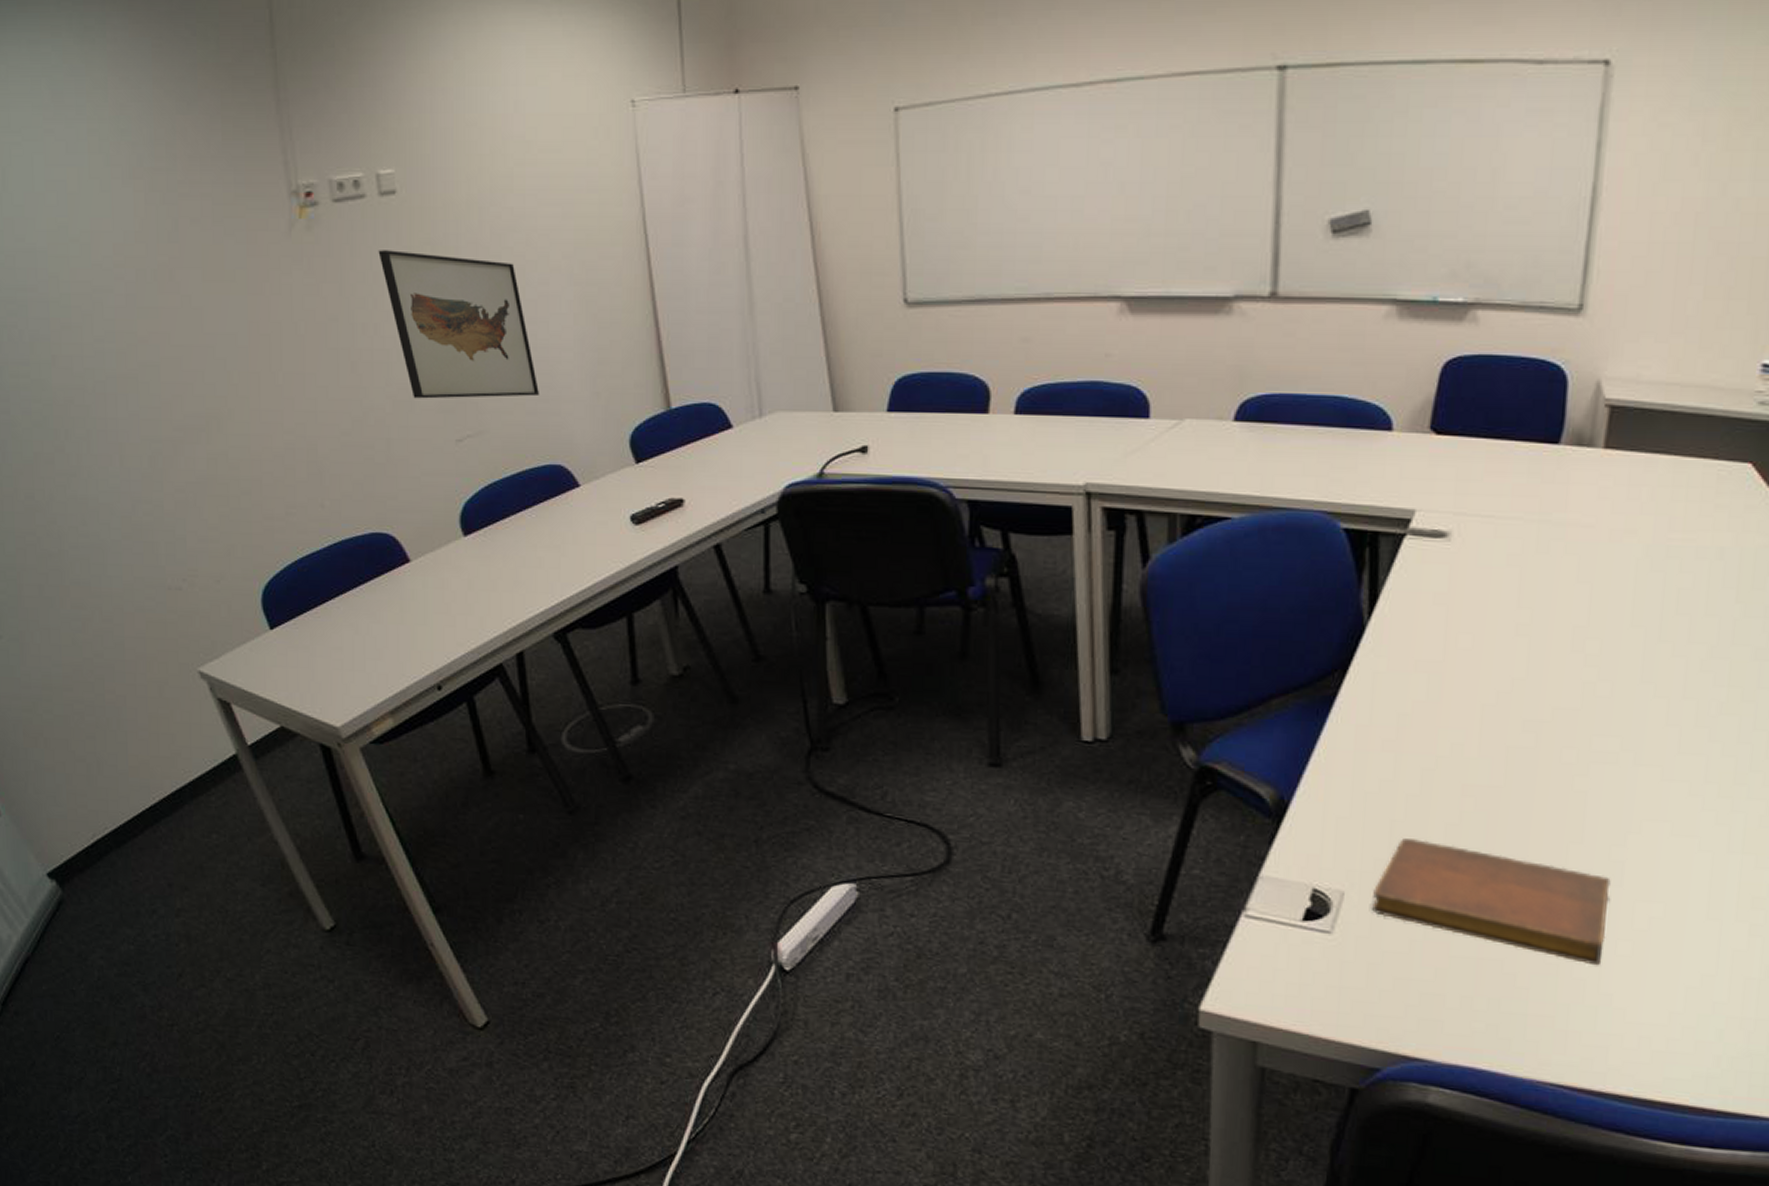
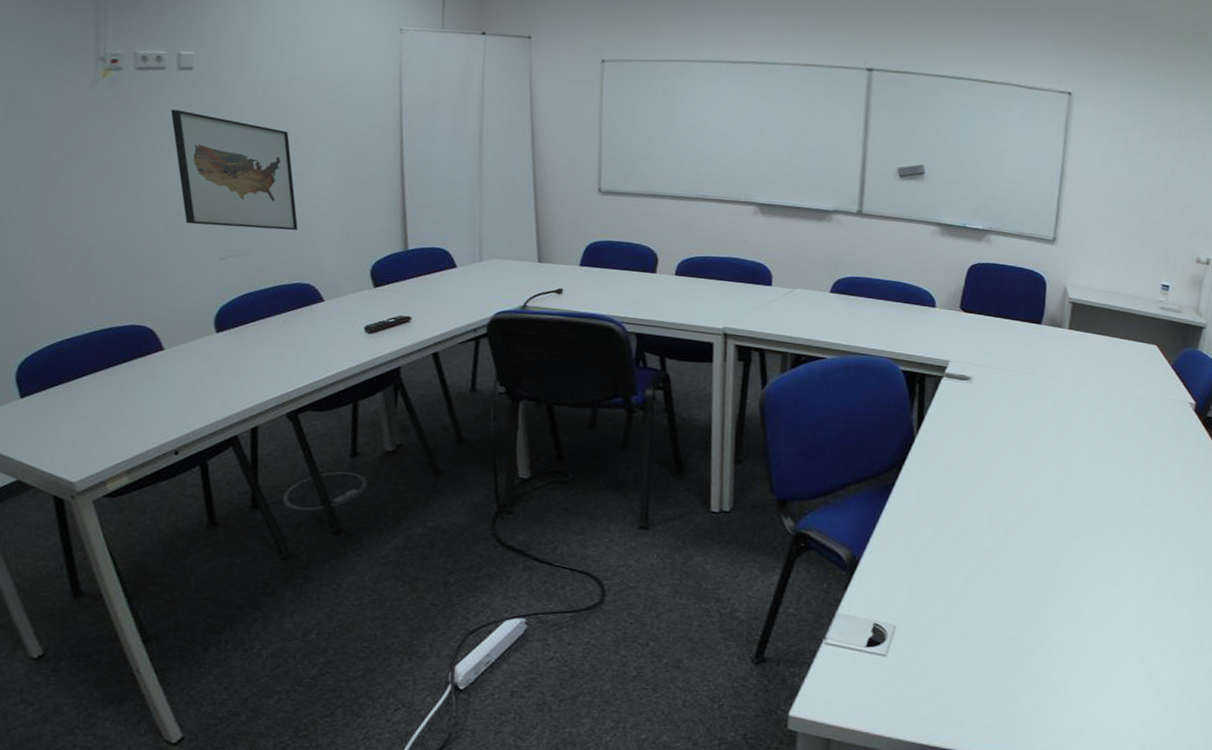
notebook: present [1372,838,1611,966] -> none [915,587,1074,678]

